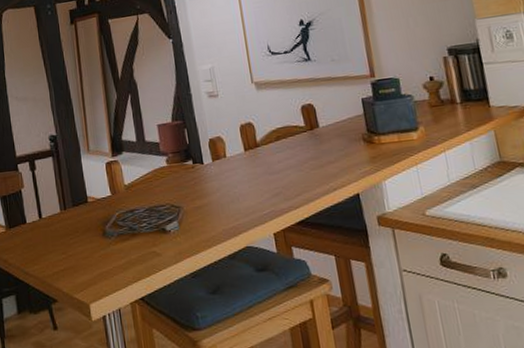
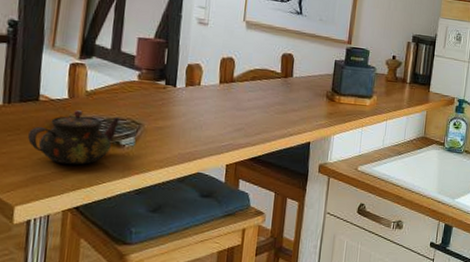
teapot: none [85,204,161,258] -> present [27,110,121,165]

